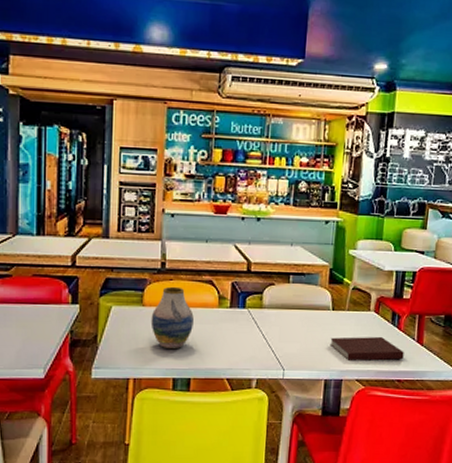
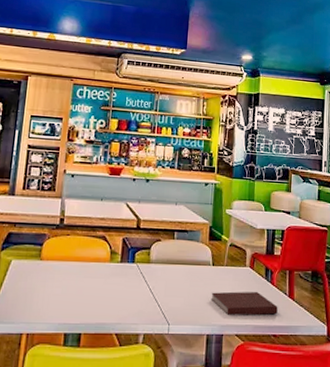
vase: present [150,286,194,350] -> none [46,241,87,304]

